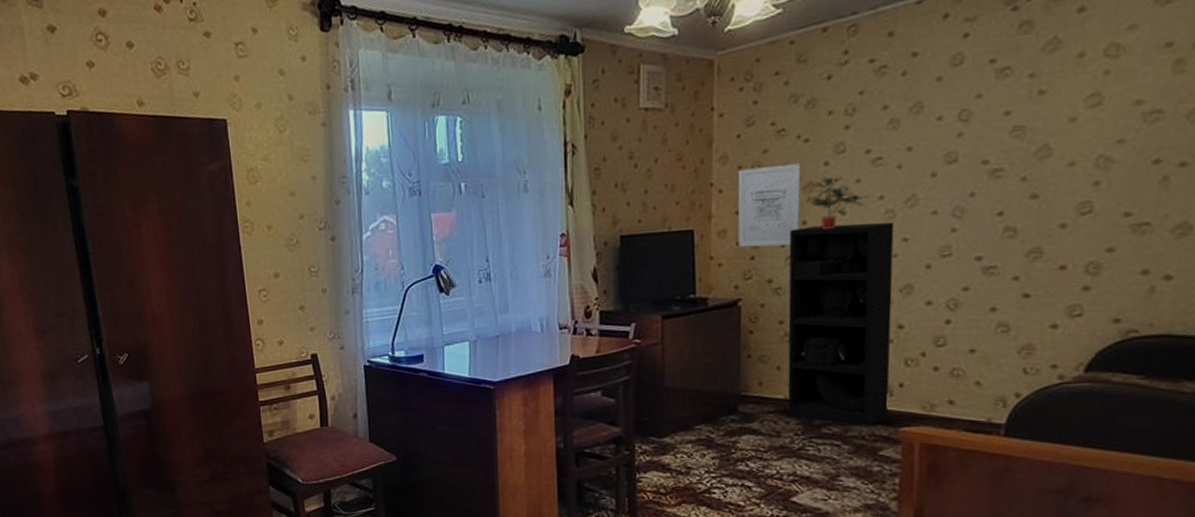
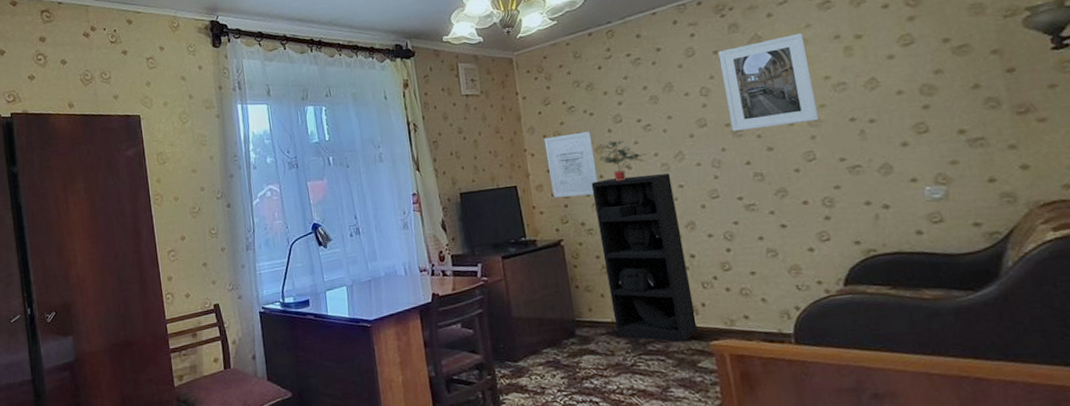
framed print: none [990,36,1123,171] -> present [718,32,820,131]

